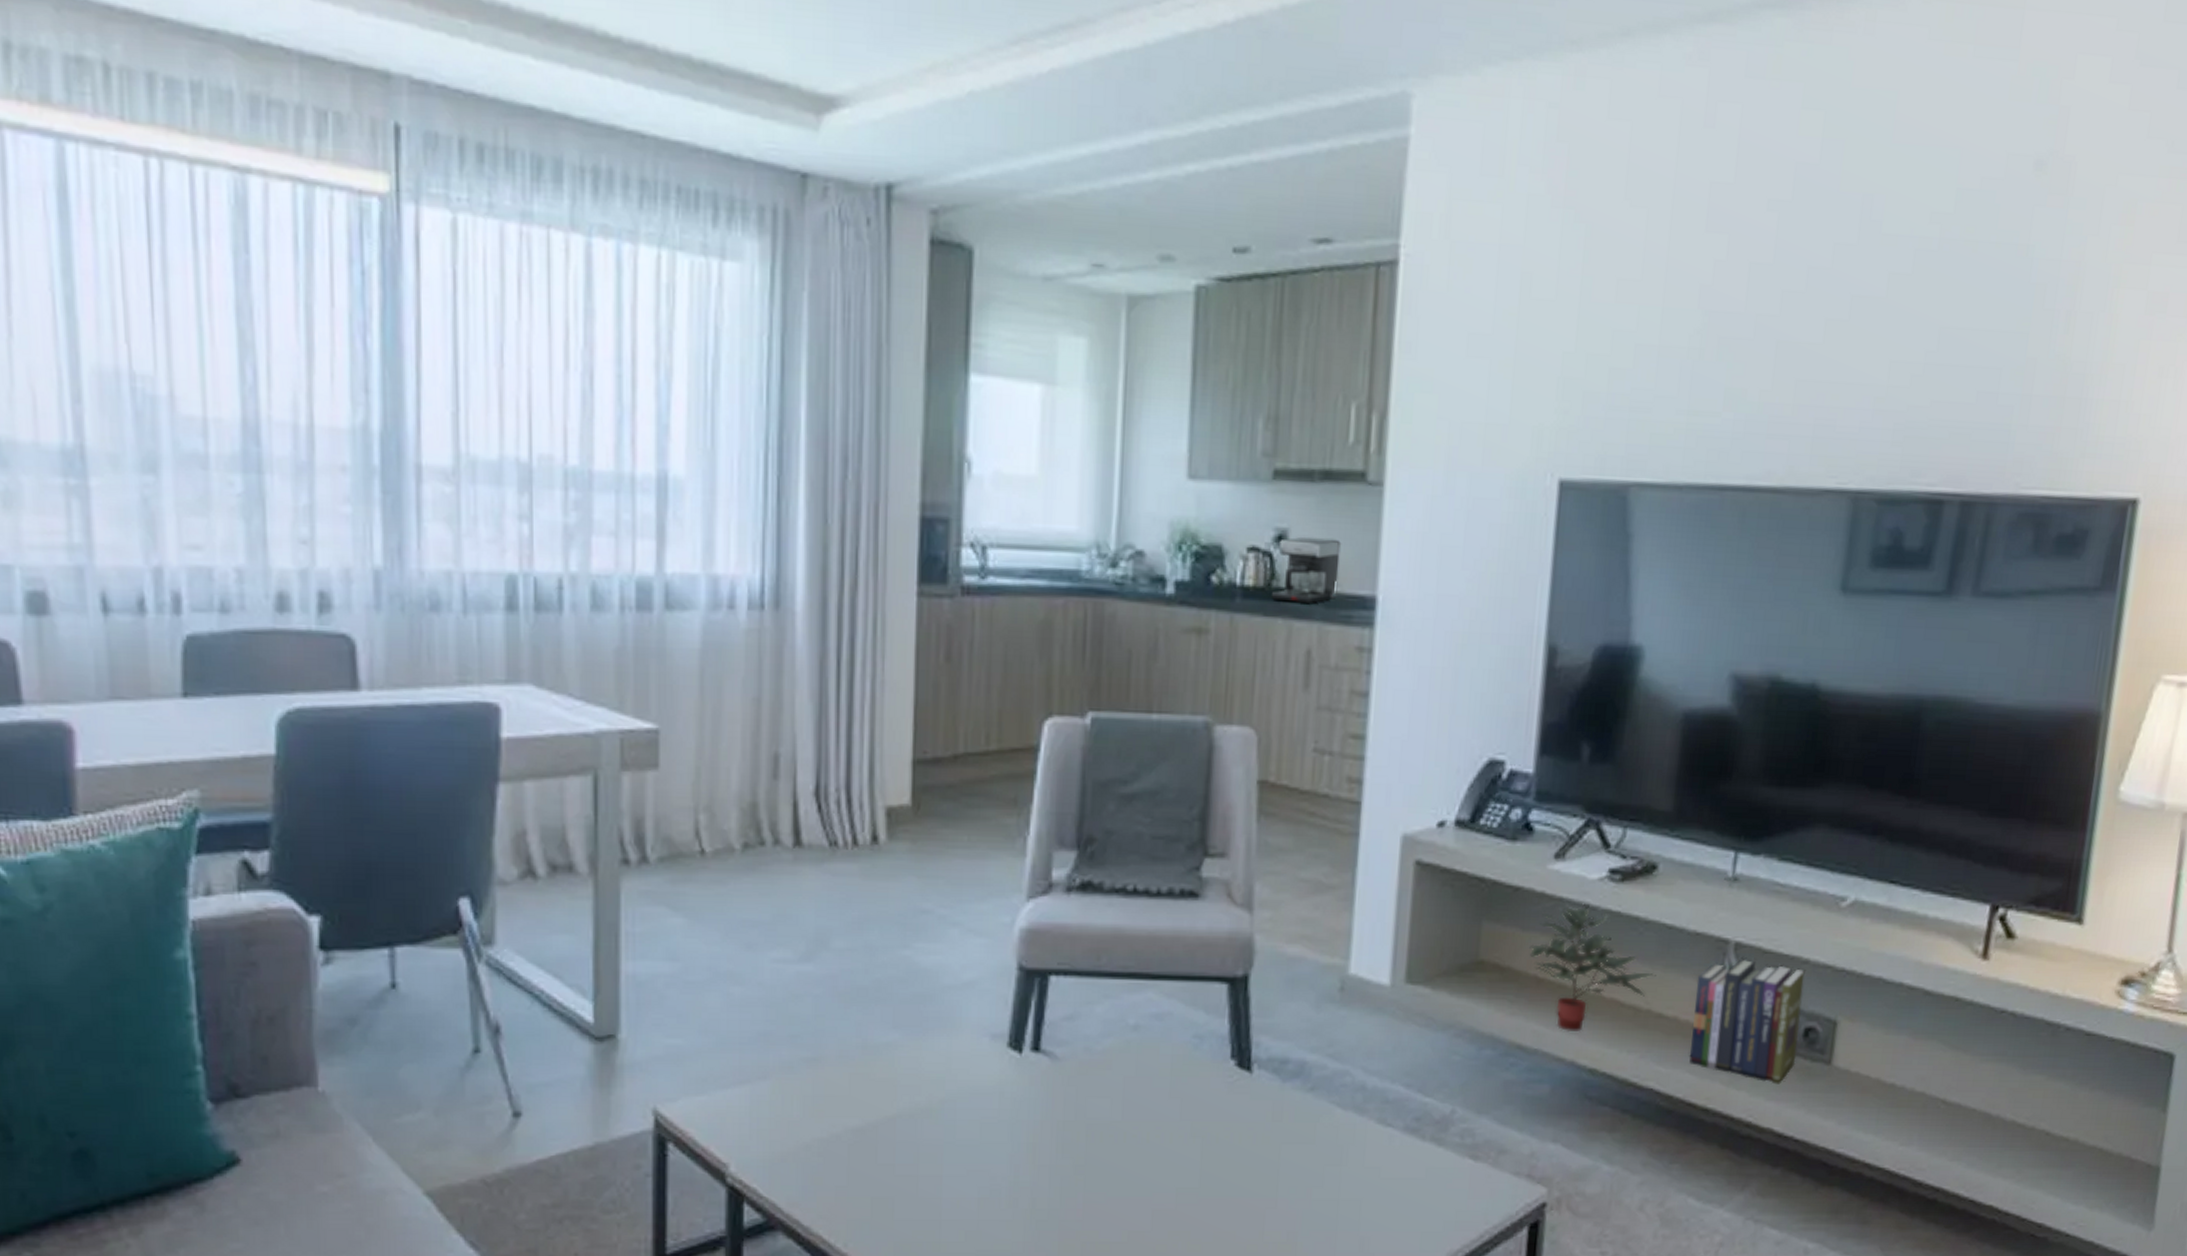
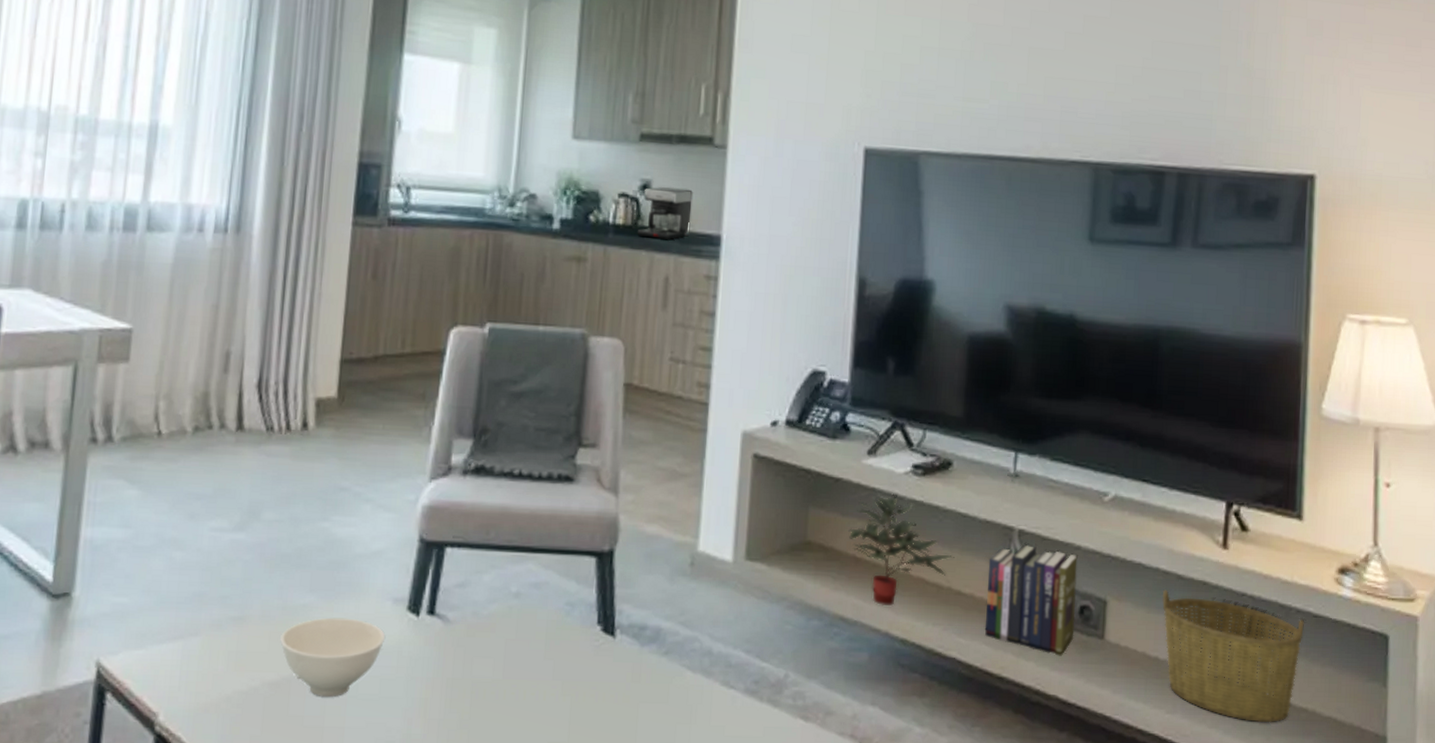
bowl: none [862,1056,984,1144] -> present [280,617,386,698]
basket: none [1904,1007,2075,1154] -> present [1162,589,1305,723]

